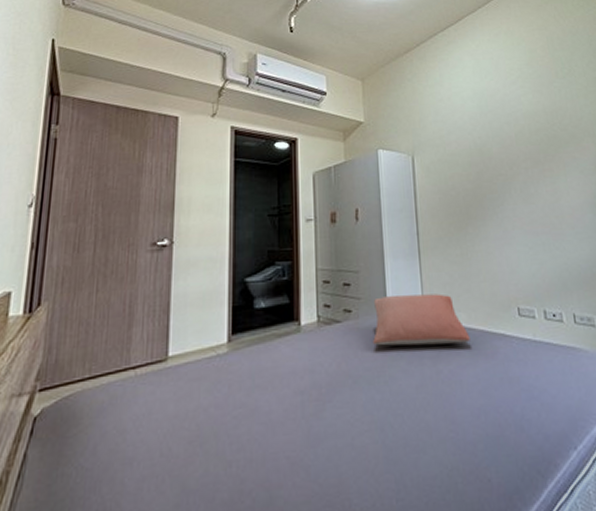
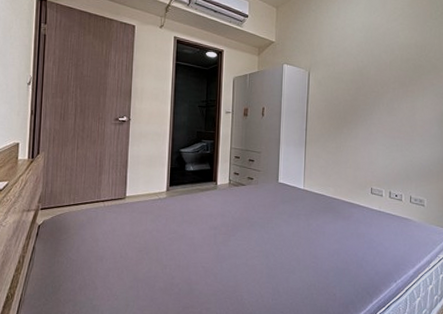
pillow: present [373,294,470,346] -> none [266,171,334,208]

